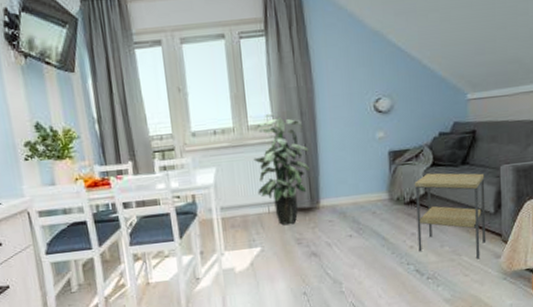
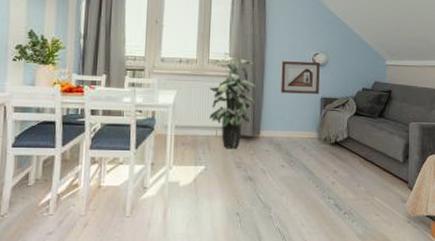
picture frame: none [336,109,386,153] -> present [281,61,320,94]
side table: present [414,173,486,260] -> none [339,121,397,202]

